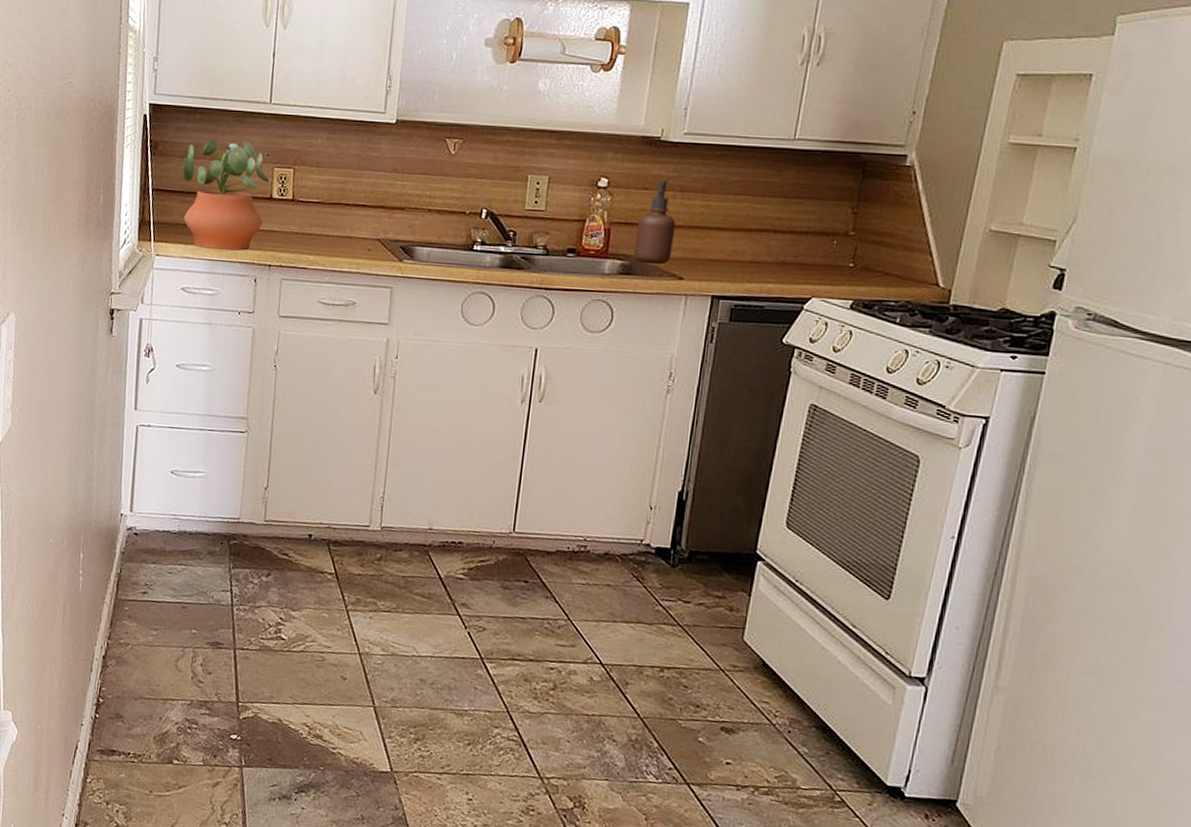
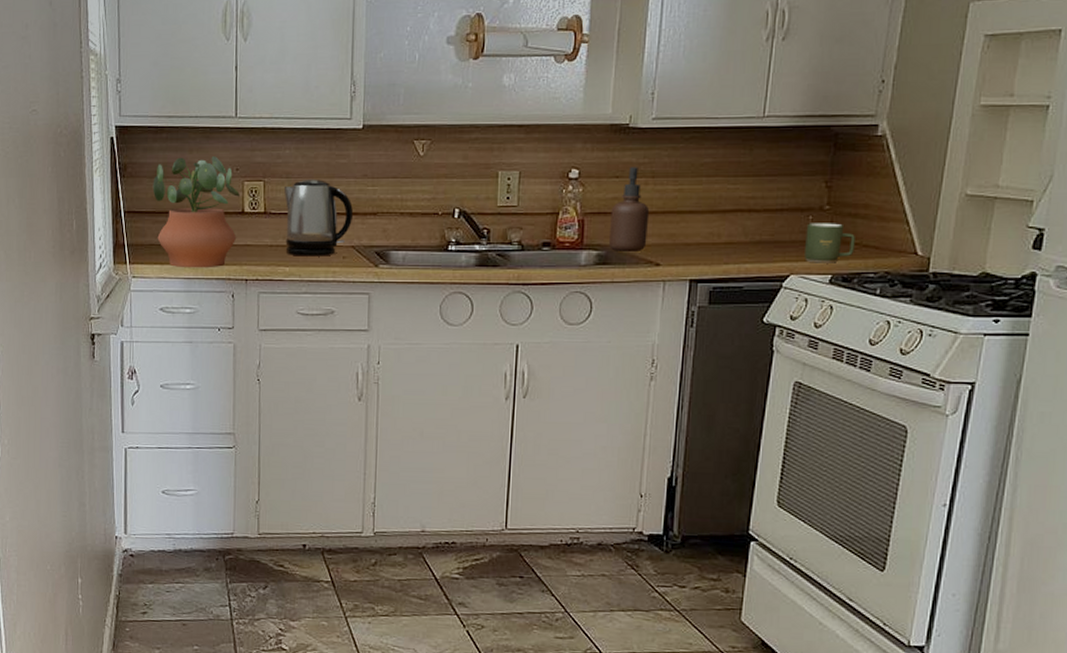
kettle: none [310,170,382,248] -> present [283,180,354,256]
mug: none [827,247,878,289] -> present [805,223,855,263]

